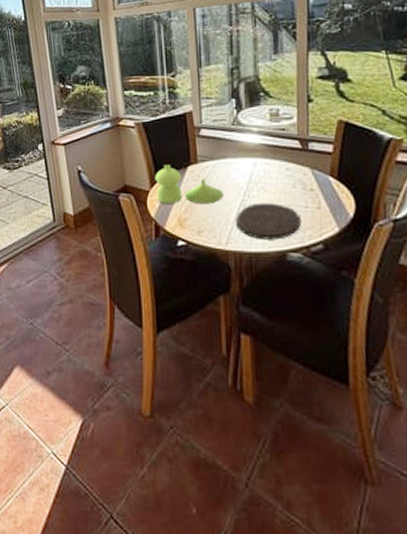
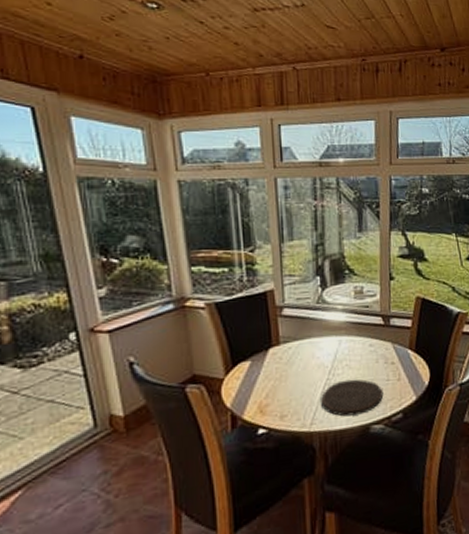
vase: present [155,164,224,205] -> none [231,348,309,391]

